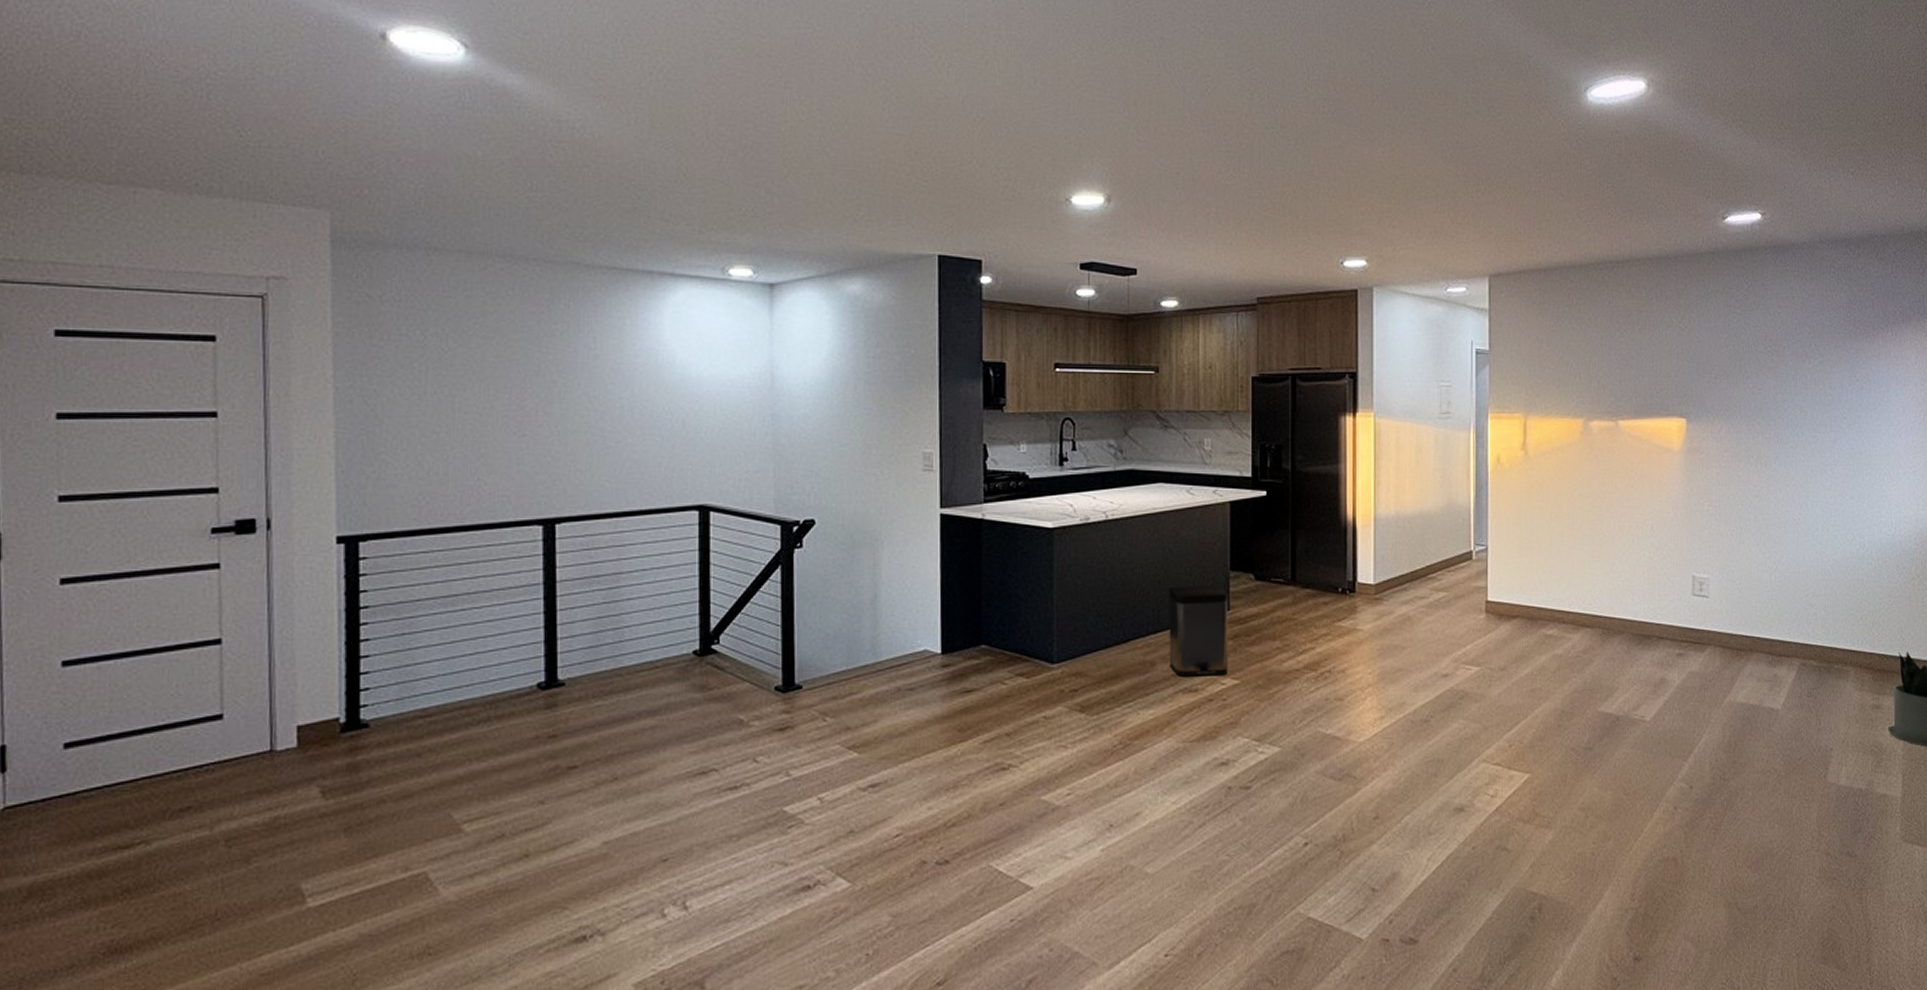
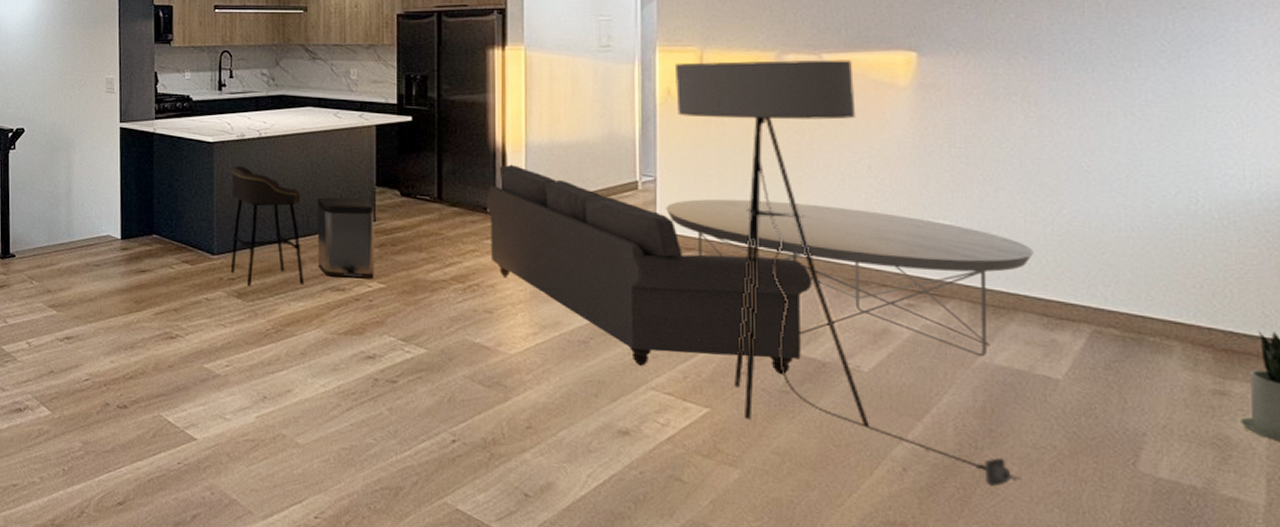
bar stool: none [1072,554,1154,698] -> present [230,165,304,287]
sofa: none [1337,539,1609,739] -> present [486,164,811,375]
coffee table: none [1496,564,1764,696] -> present [666,198,1034,357]
floor lamp: none [1504,426,1754,813] -> present [675,59,1021,487]

